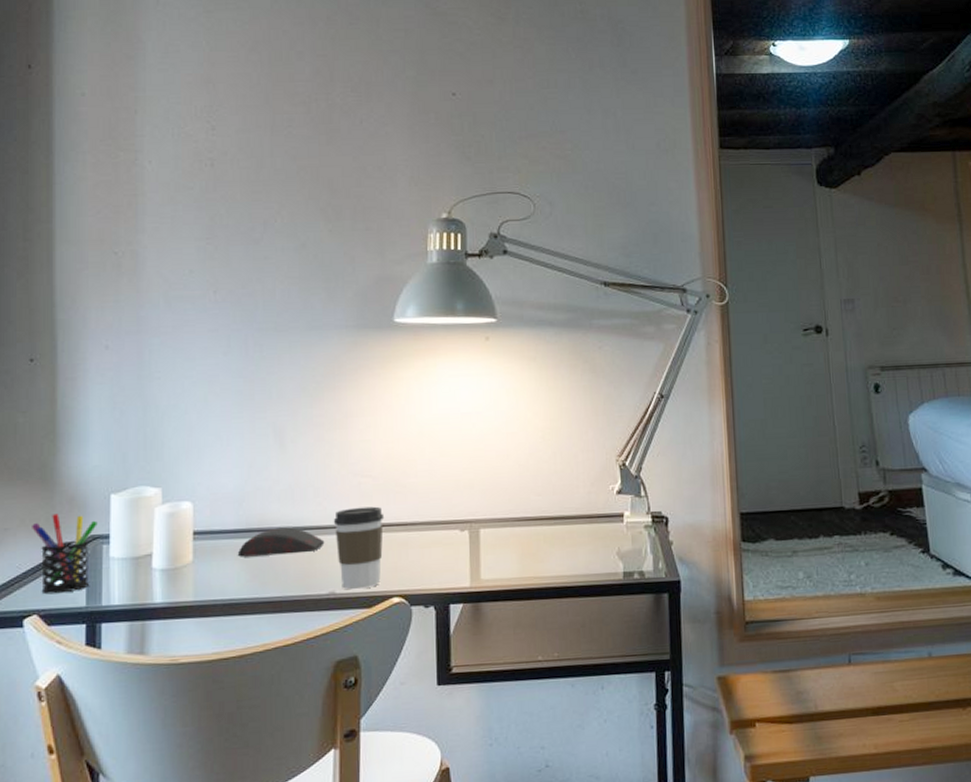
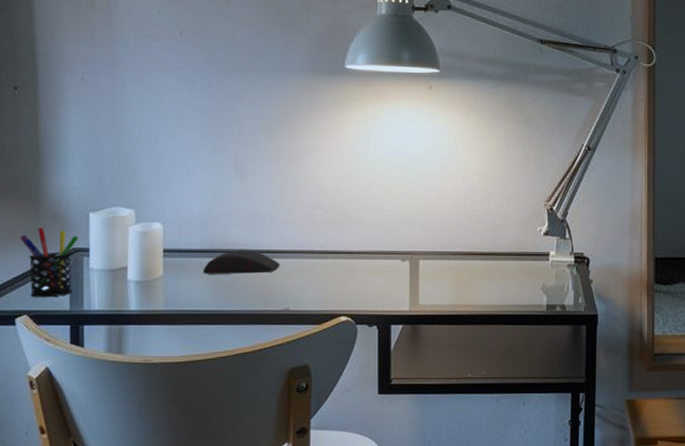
coffee cup: present [333,506,385,590] -> none [288,235,334,308]

